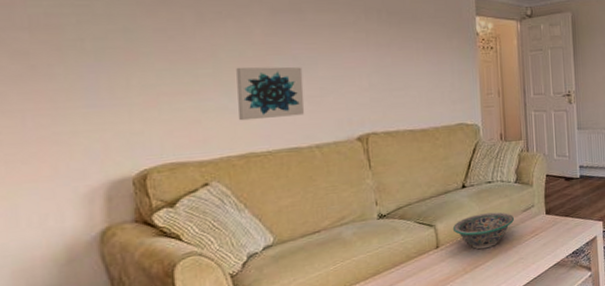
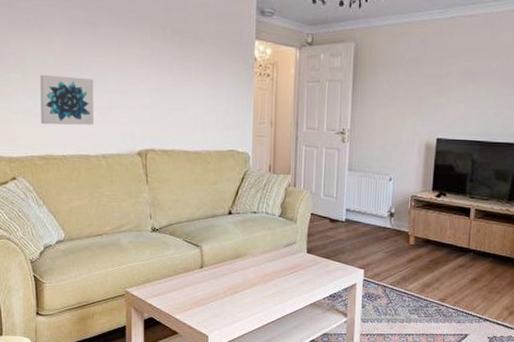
decorative bowl: present [452,212,514,250] -> none [217,242,275,277]

